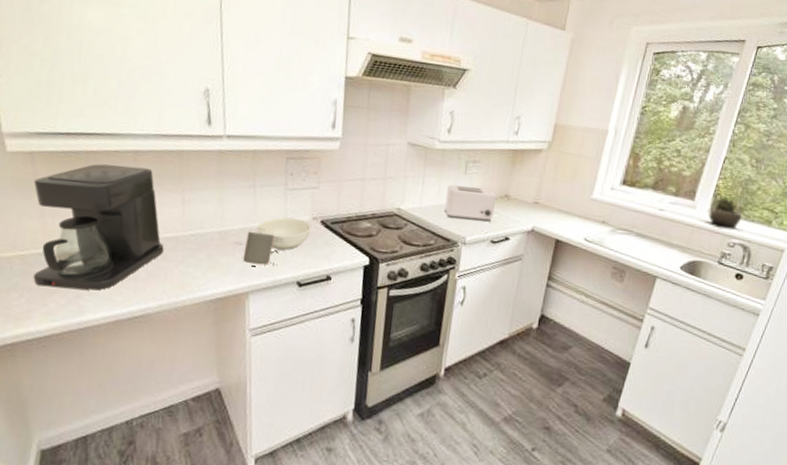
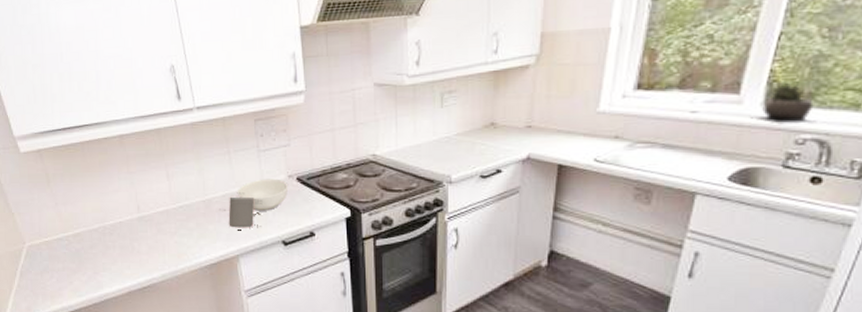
coffee maker: present [33,163,164,291] -> none [45,150,158,267]
toaster: present [444,184,497,222] -> none [422,119,481,158]

